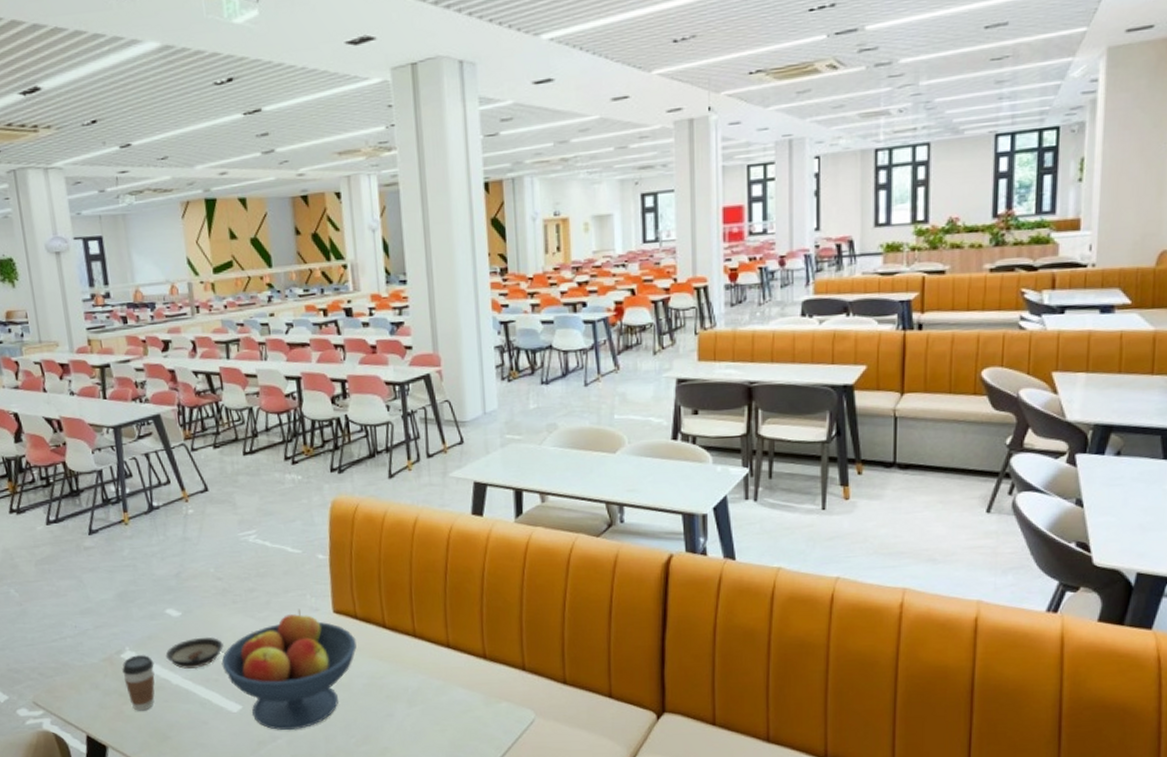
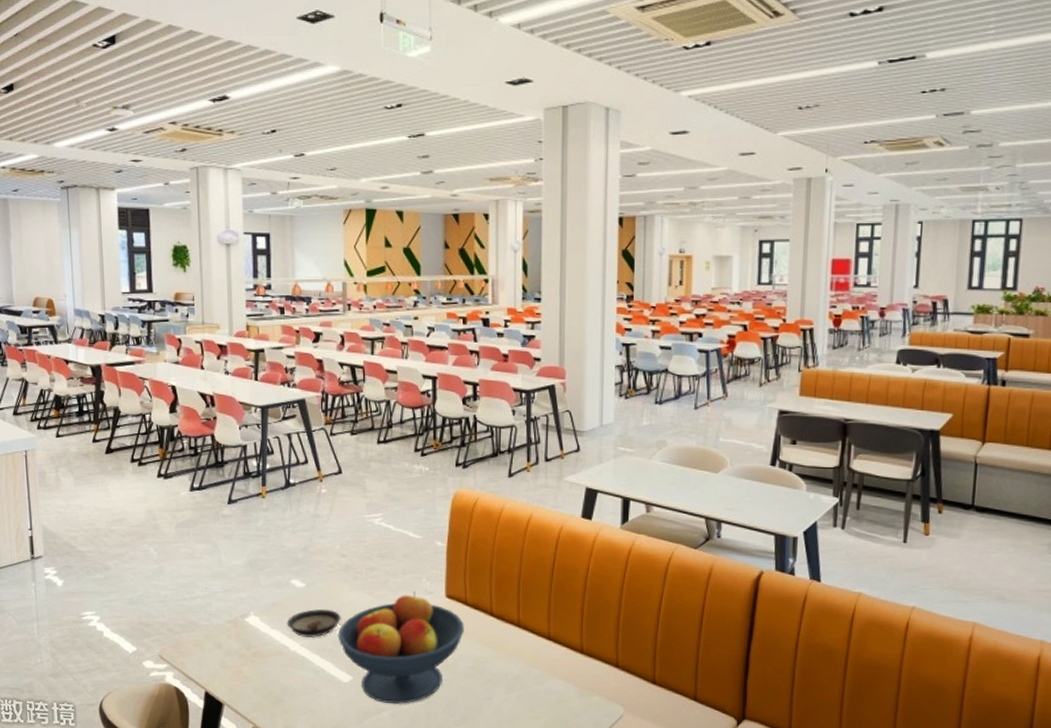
coffee cup: present [122,655,155,711] -> none [245,620,276,673]

